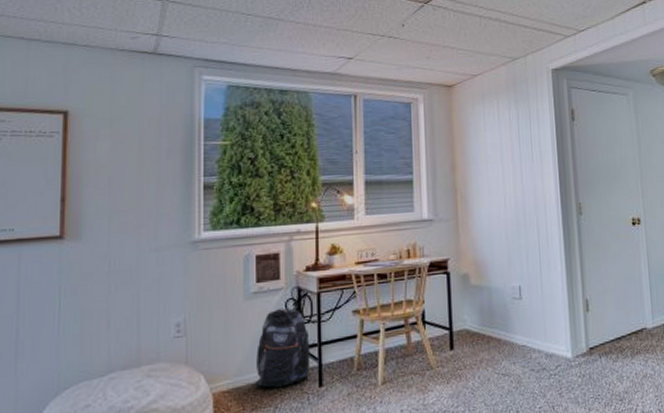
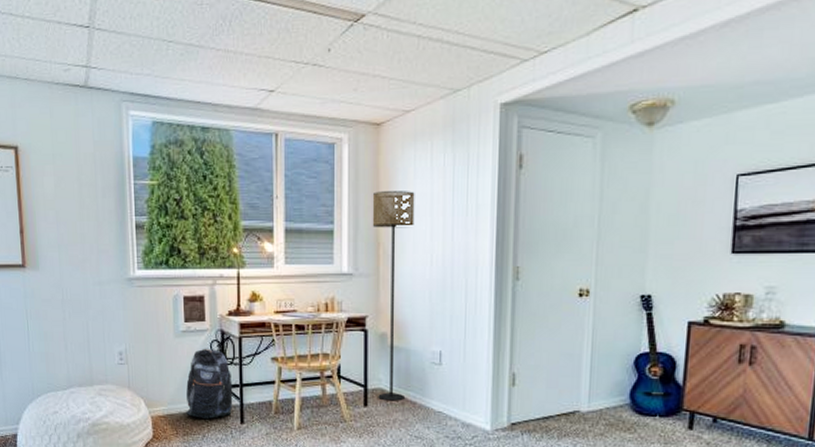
floor lamp: none [448,142,489,342] -> present [372,191,415,401]

